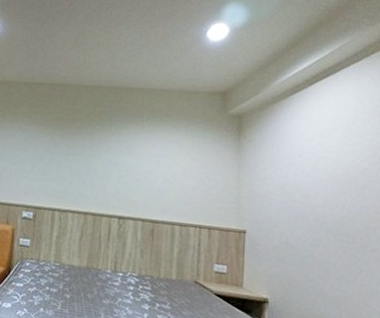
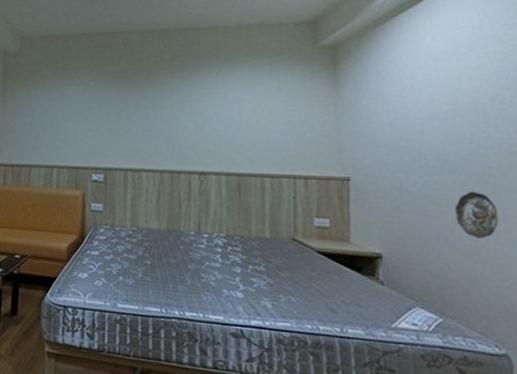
decorative plate: none [328,248,362,290] -> present [454,191,499,239]

